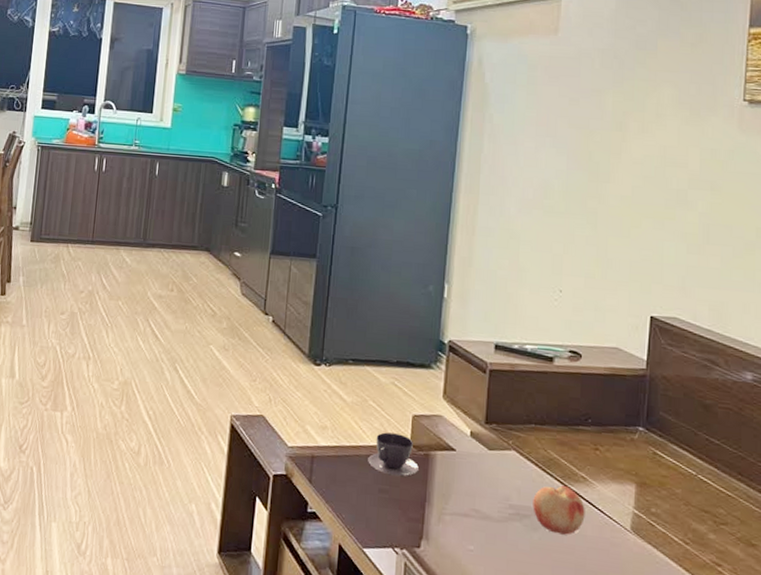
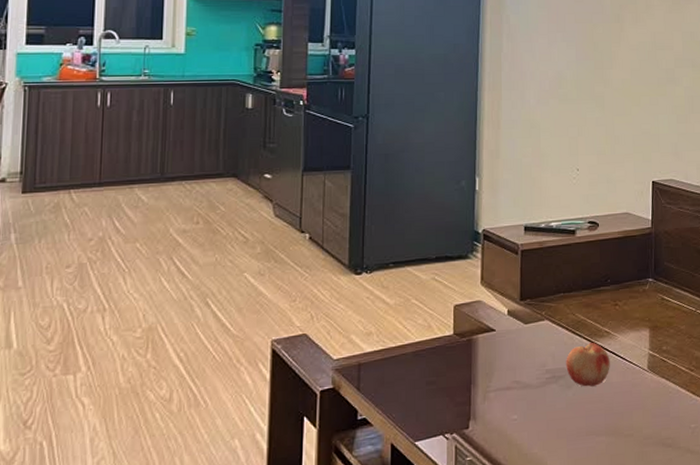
teacup: present [368,432,419,476] -> none [414,325,462,367]

